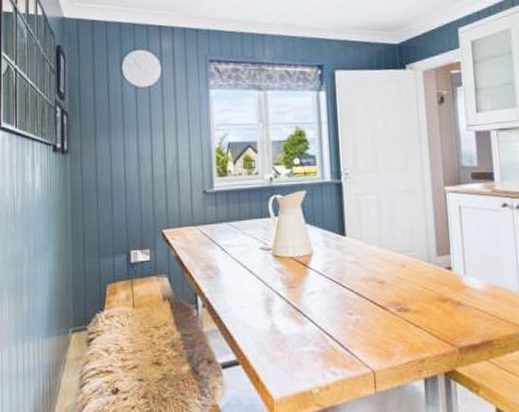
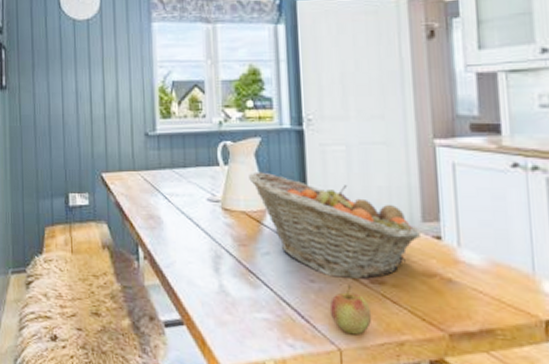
fruit basket: none [296,221,436,309] -> present [249,171,420,279]
apple: none [366,314,399,358] -> present [331,284,372,335]

